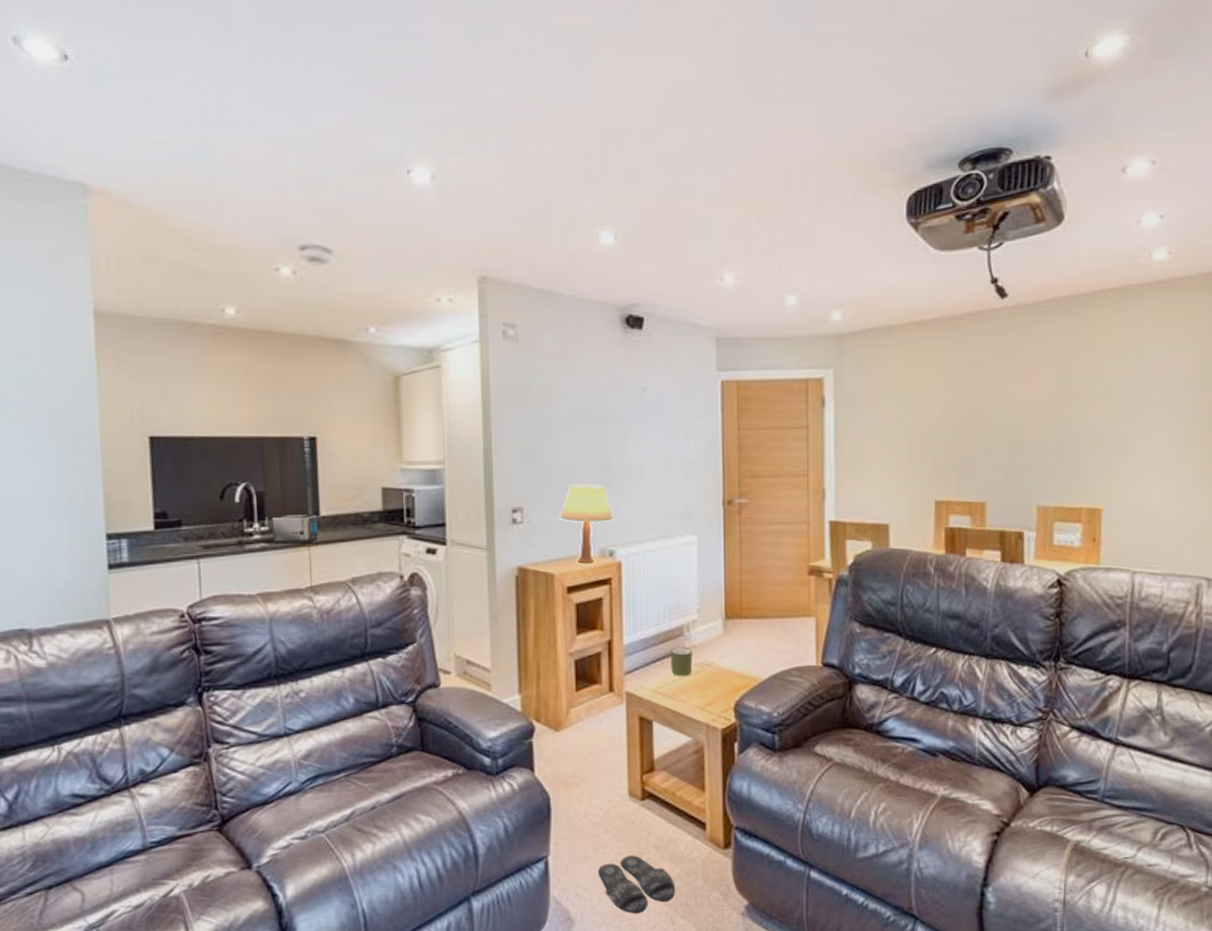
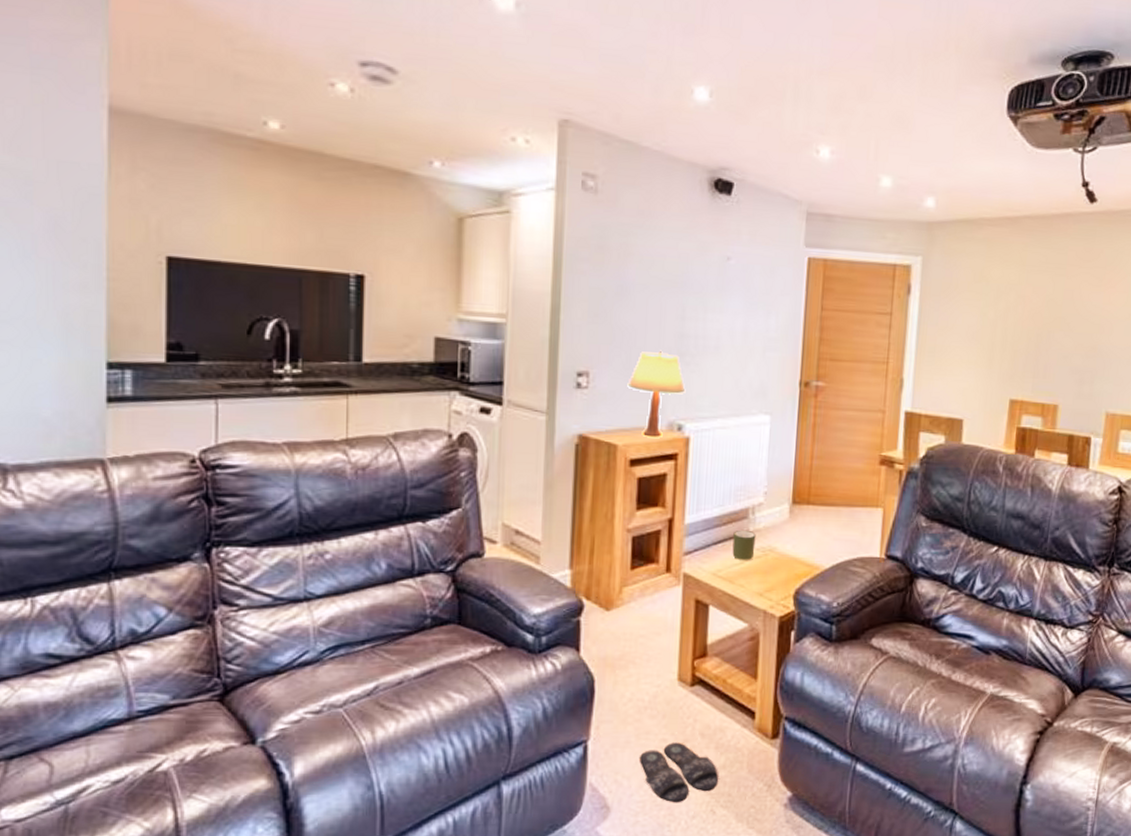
toaster: present [271,514,319,544] -> none [305,357,359,392]

